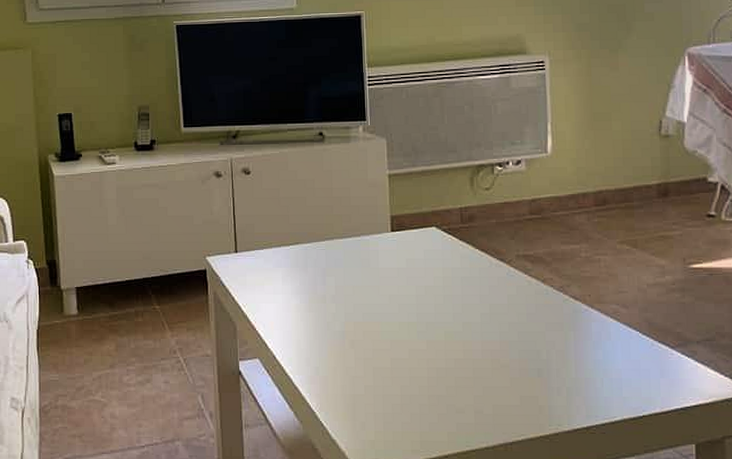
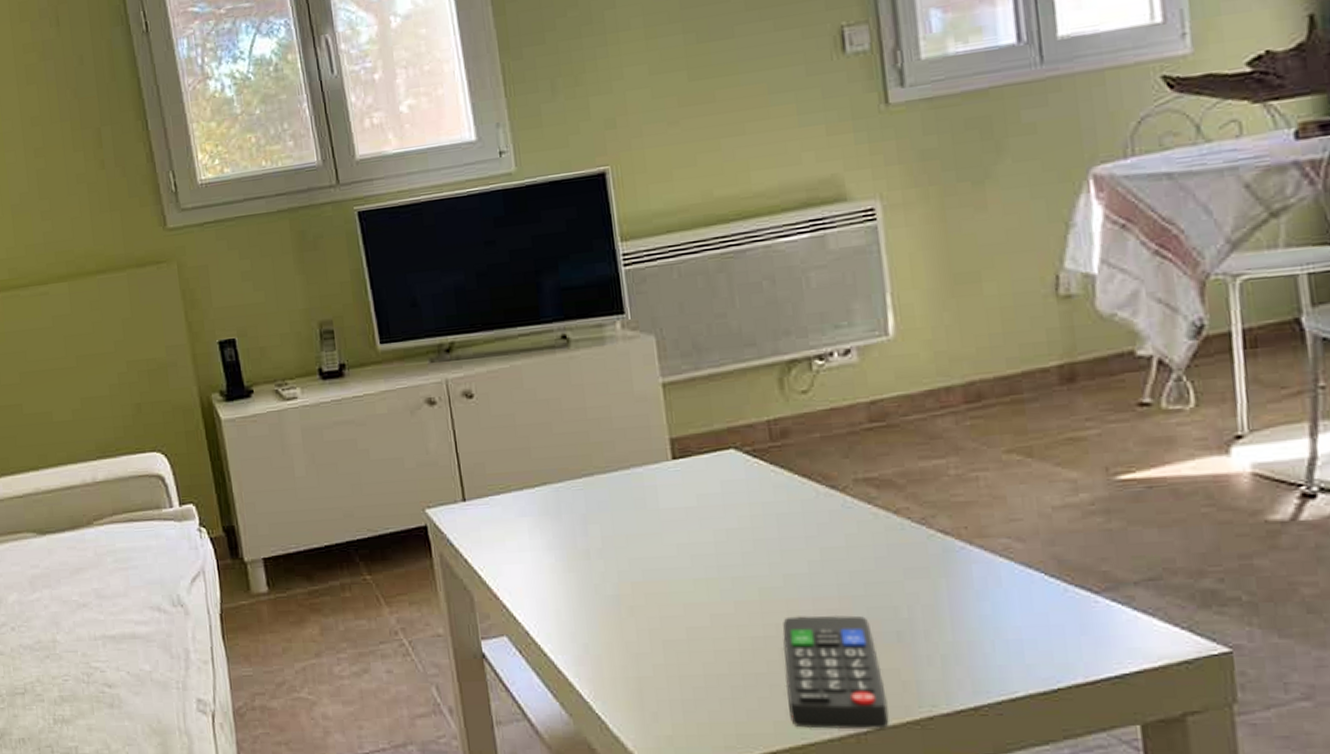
remote control: none [458,354,528,441] -> present [782,615,889,730]

